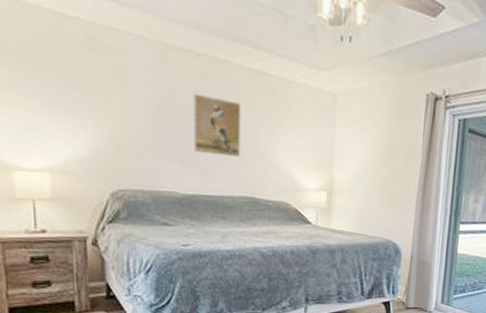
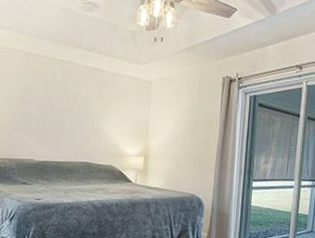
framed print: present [193,93,241,157] -> none [45,87,80,132]

